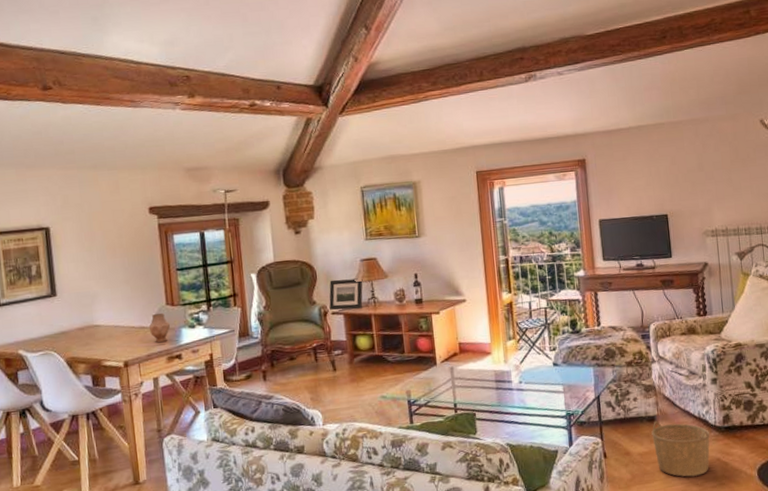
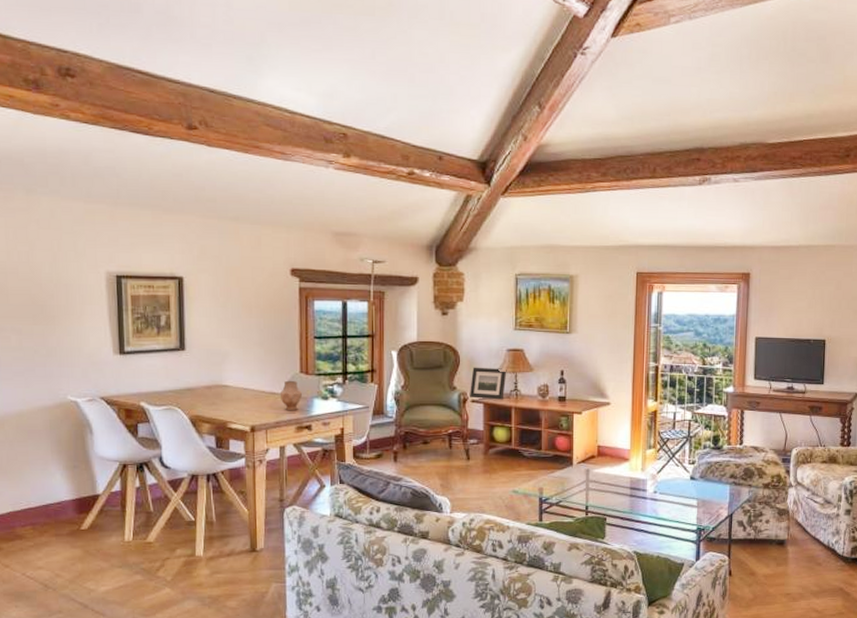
basket: present [651,421,710,477] -> none [779,546,836,603]

